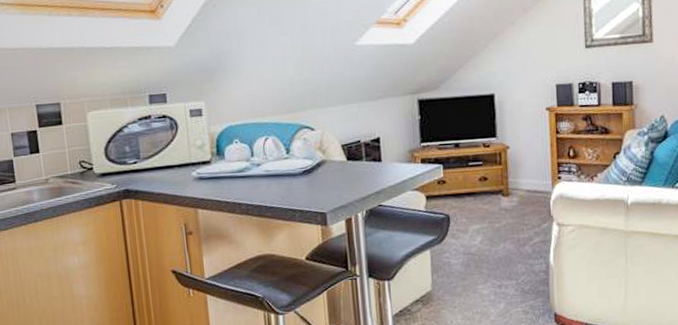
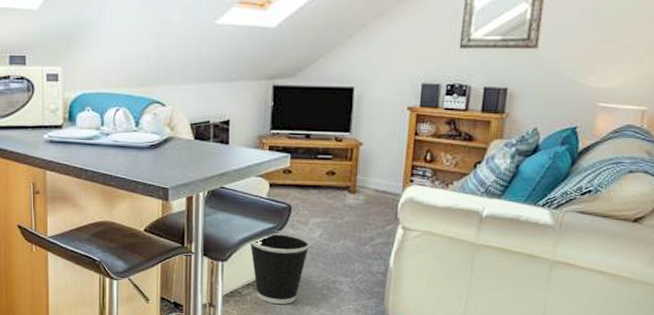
wastebasket: none [413,241,473,317] -> present [249,230,311,304]

